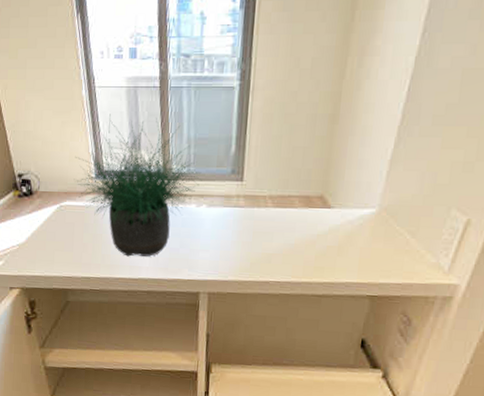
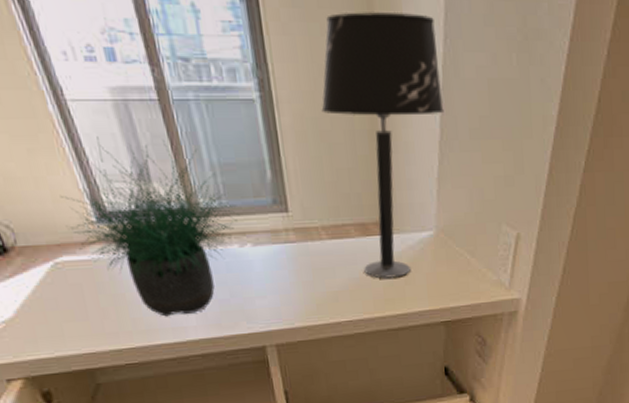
table lamp: none [290,10,416,248] -> present [321,11,444,279]

